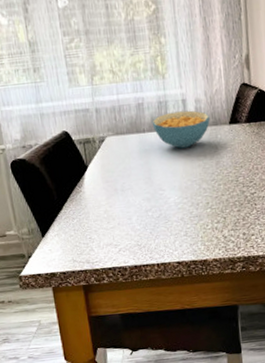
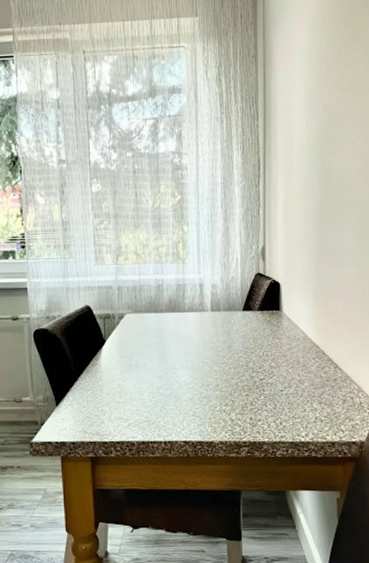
cereal bowl: present [152,110,210,149] -> none [169,295,224,330]

